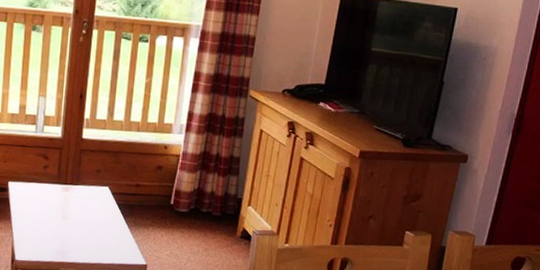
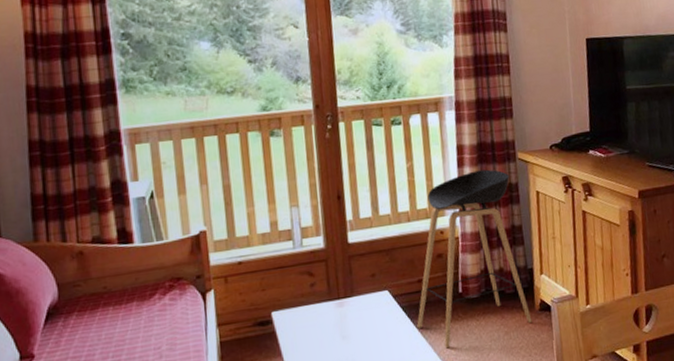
stool: none [128,98,239,249] -> present [417,169,532,348]

